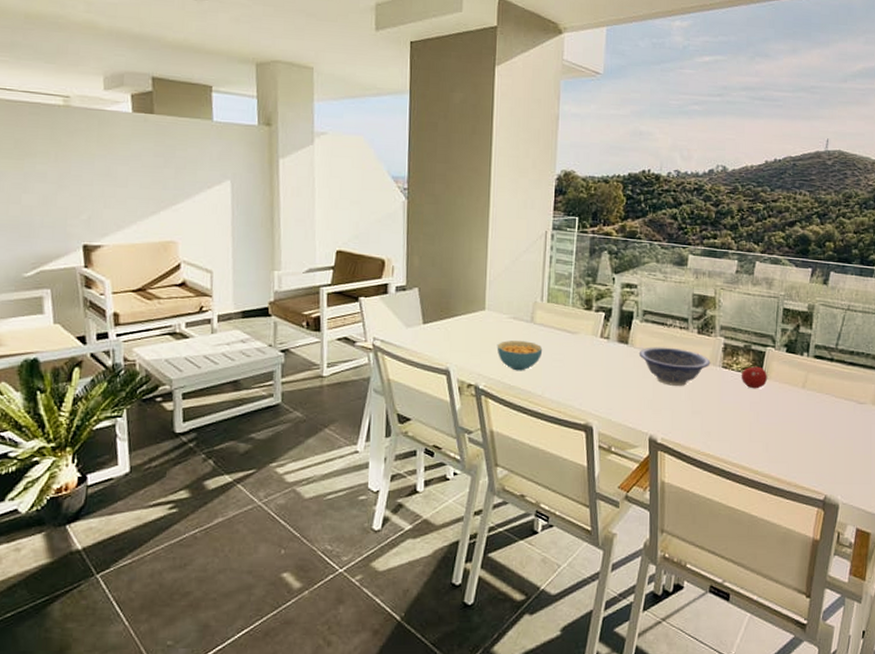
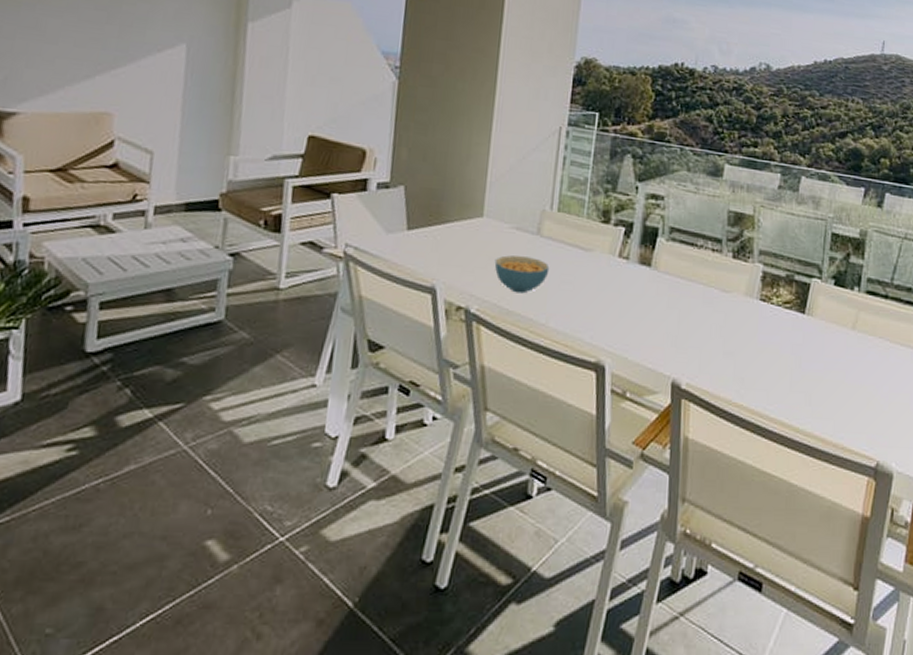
decorative bowl: present [638,347,711,386] -> none [663,271,747,320]
fruit: present [741,364,768,389] -> none [781,297,813,328]

